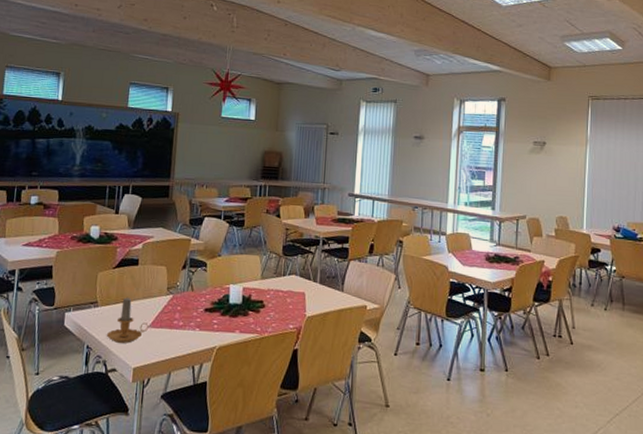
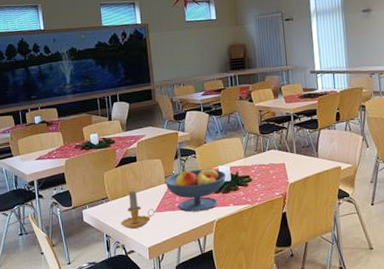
fruit bowl: none [165,283,238,334] -> present [164,166,227,212]

